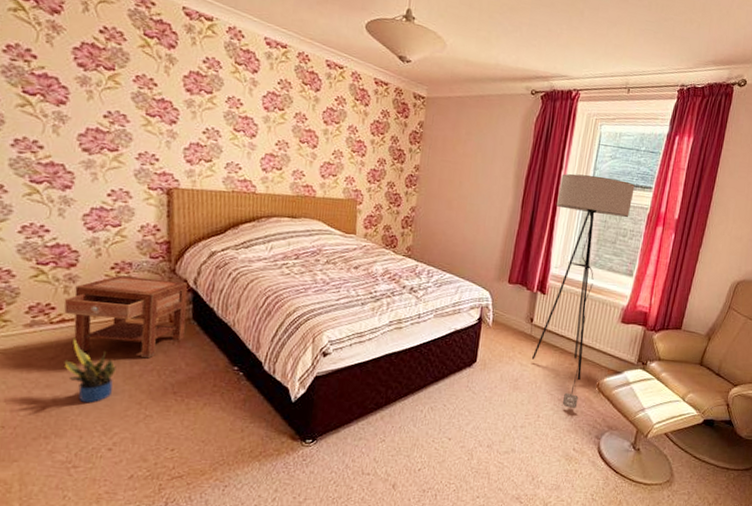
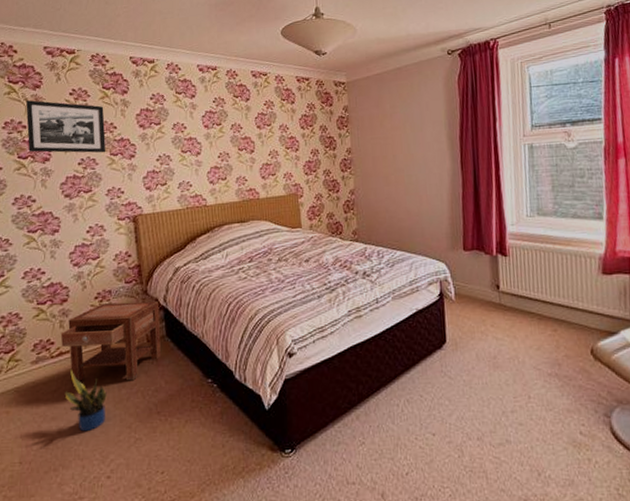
picture frame: none [37,24,143,111] -> present [26,100,106,153]
floor lamp: present [531,173,635,409] -> none [497,118,582,384]

